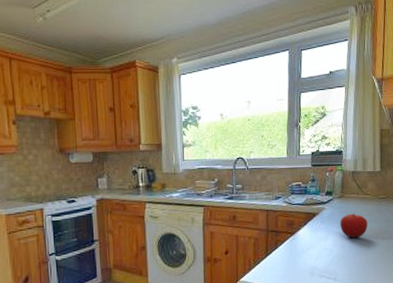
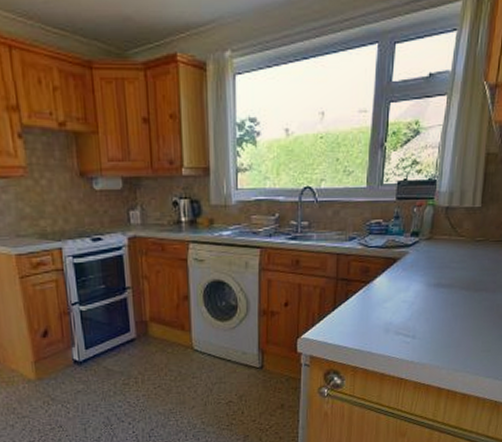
fruit: present [340,213,368,238] -> none [425,259,458,289]

